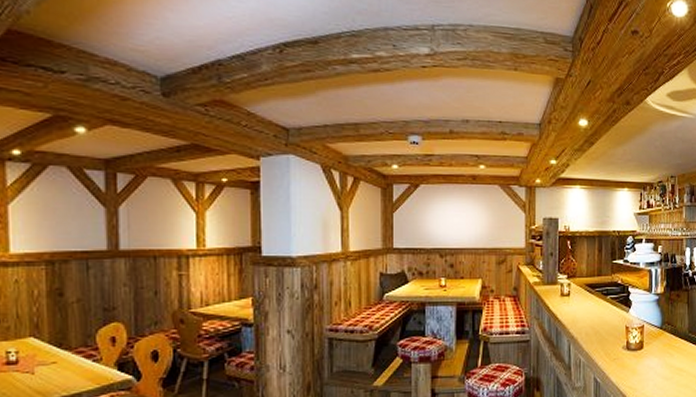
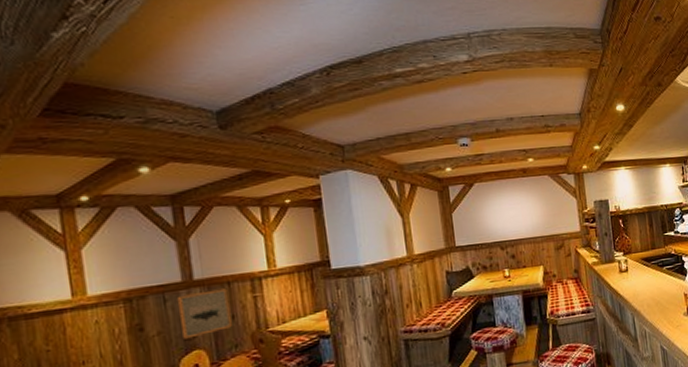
wall art: none [100,262,154,310] -> present [176,288,232,339]

